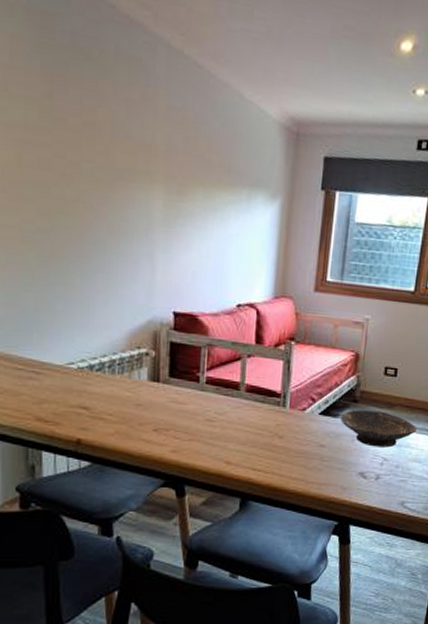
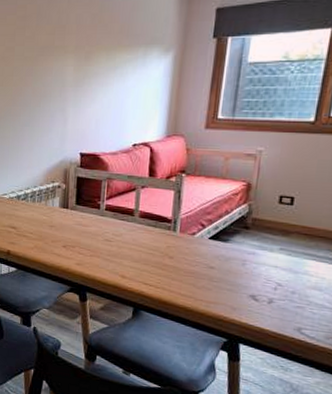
bowl: present [341,410,417,448] -> none [231,236,317,274]

